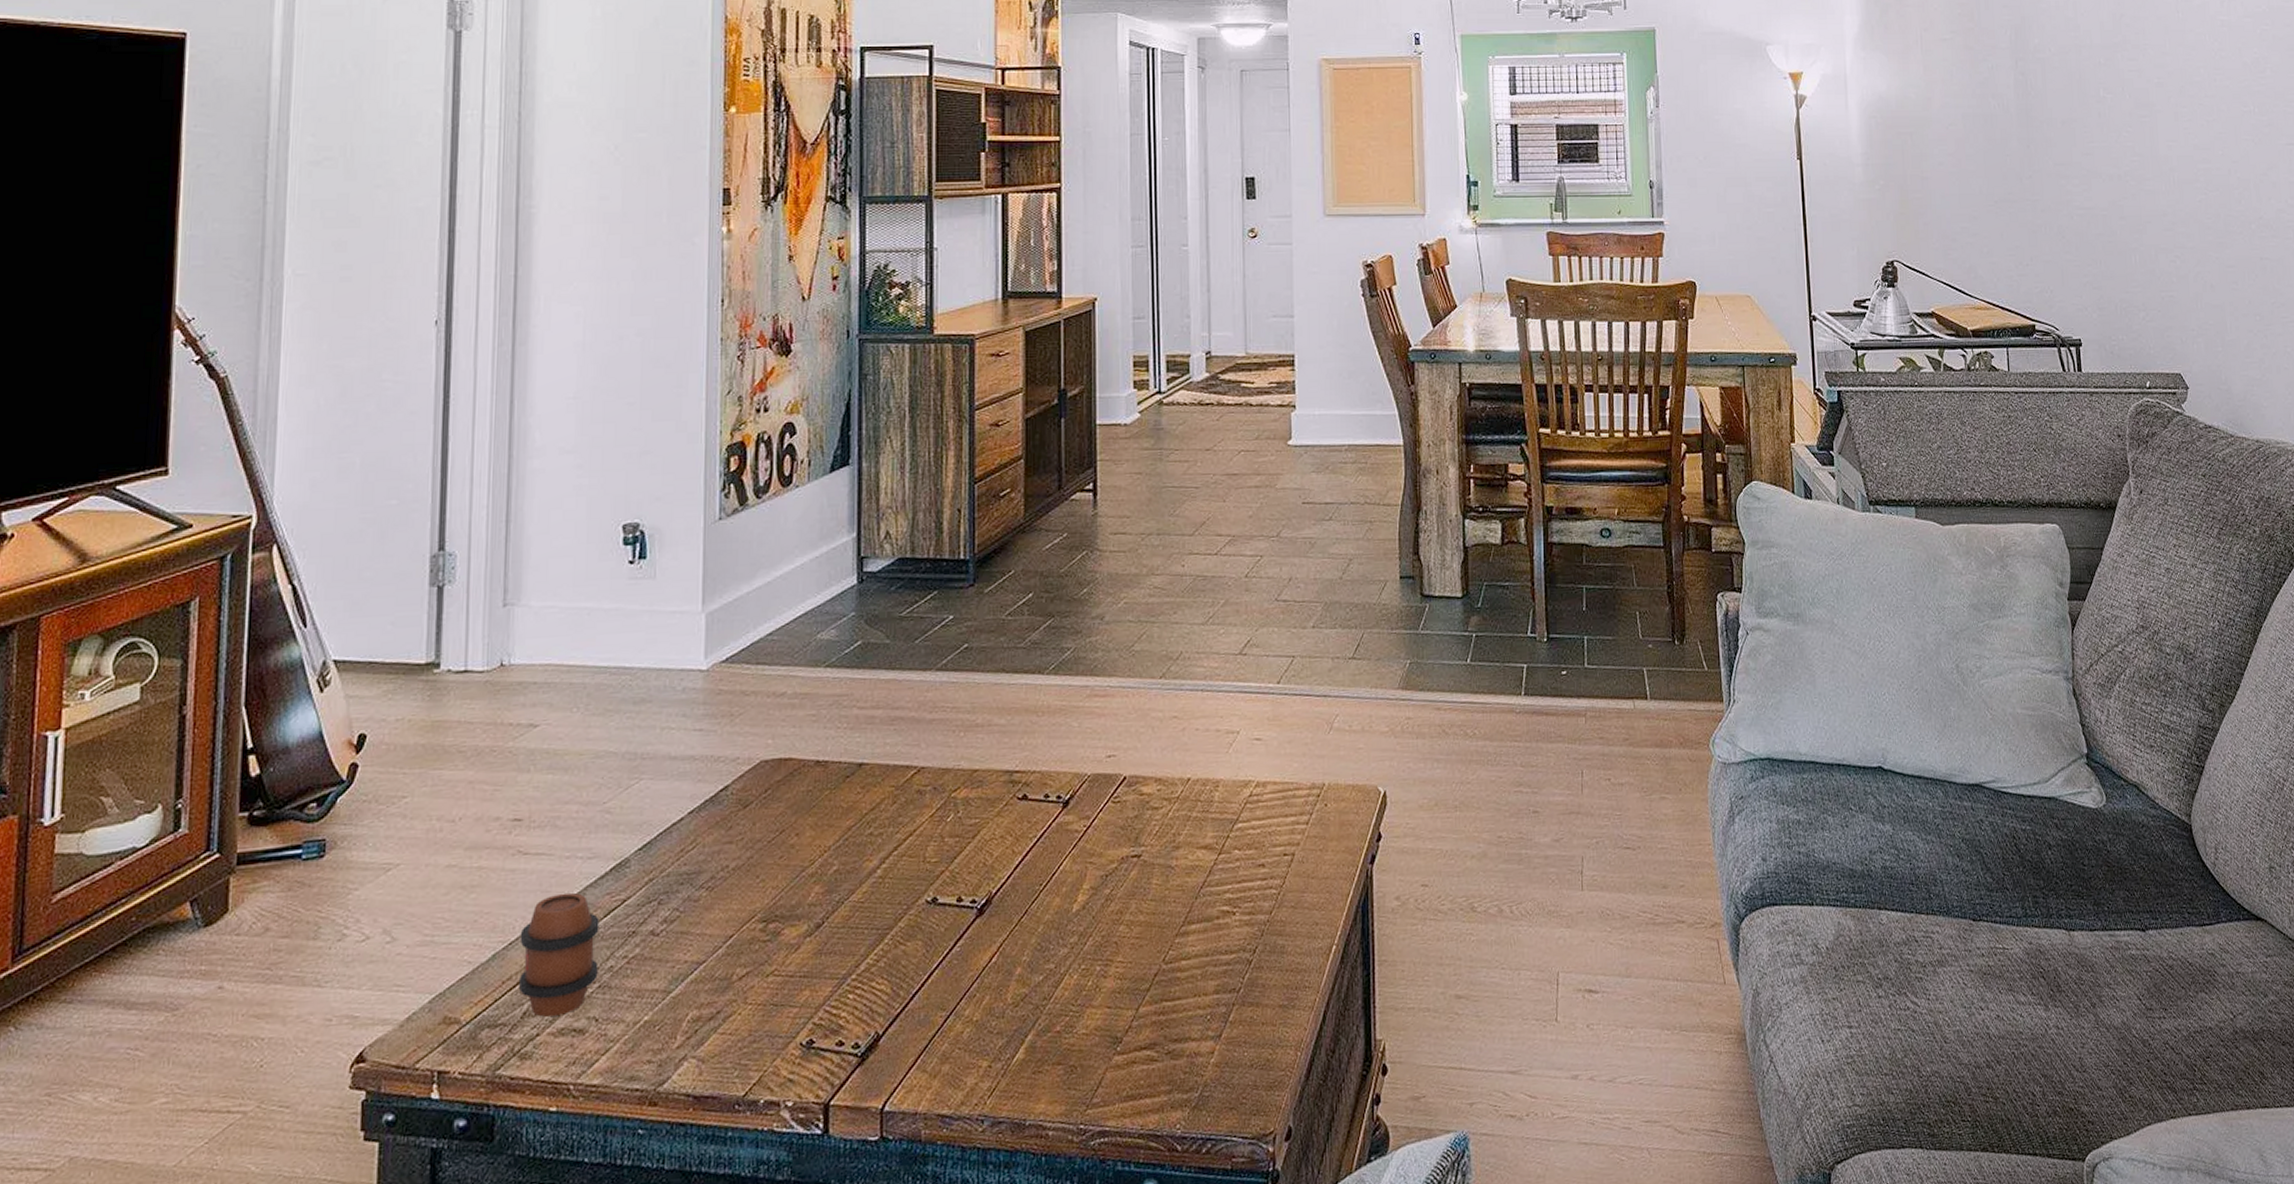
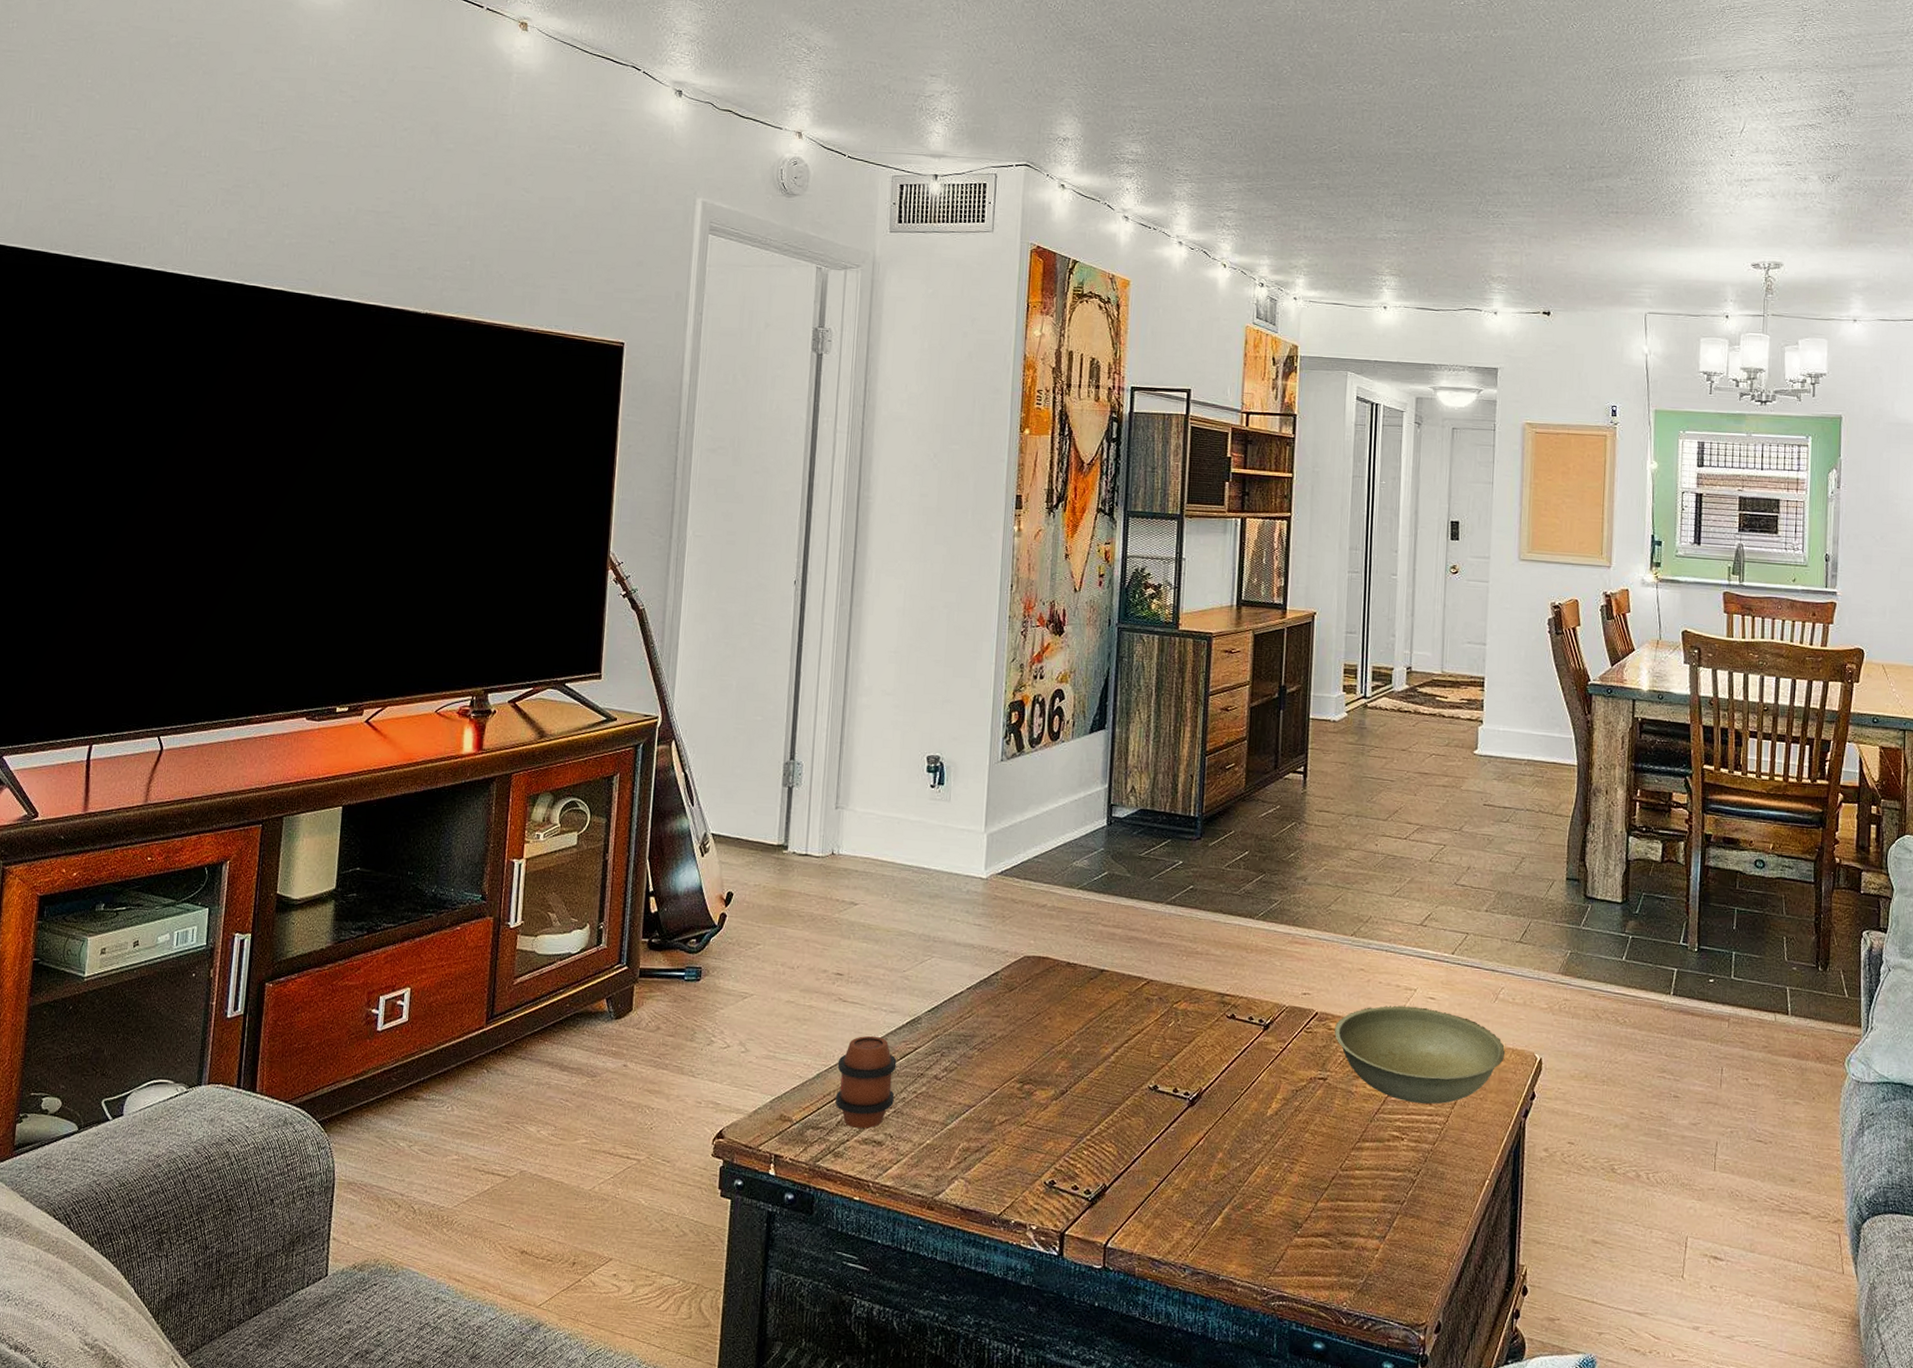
bowl: none [1146,751,1345,868] -> present [1334,1005,1506,1104]

